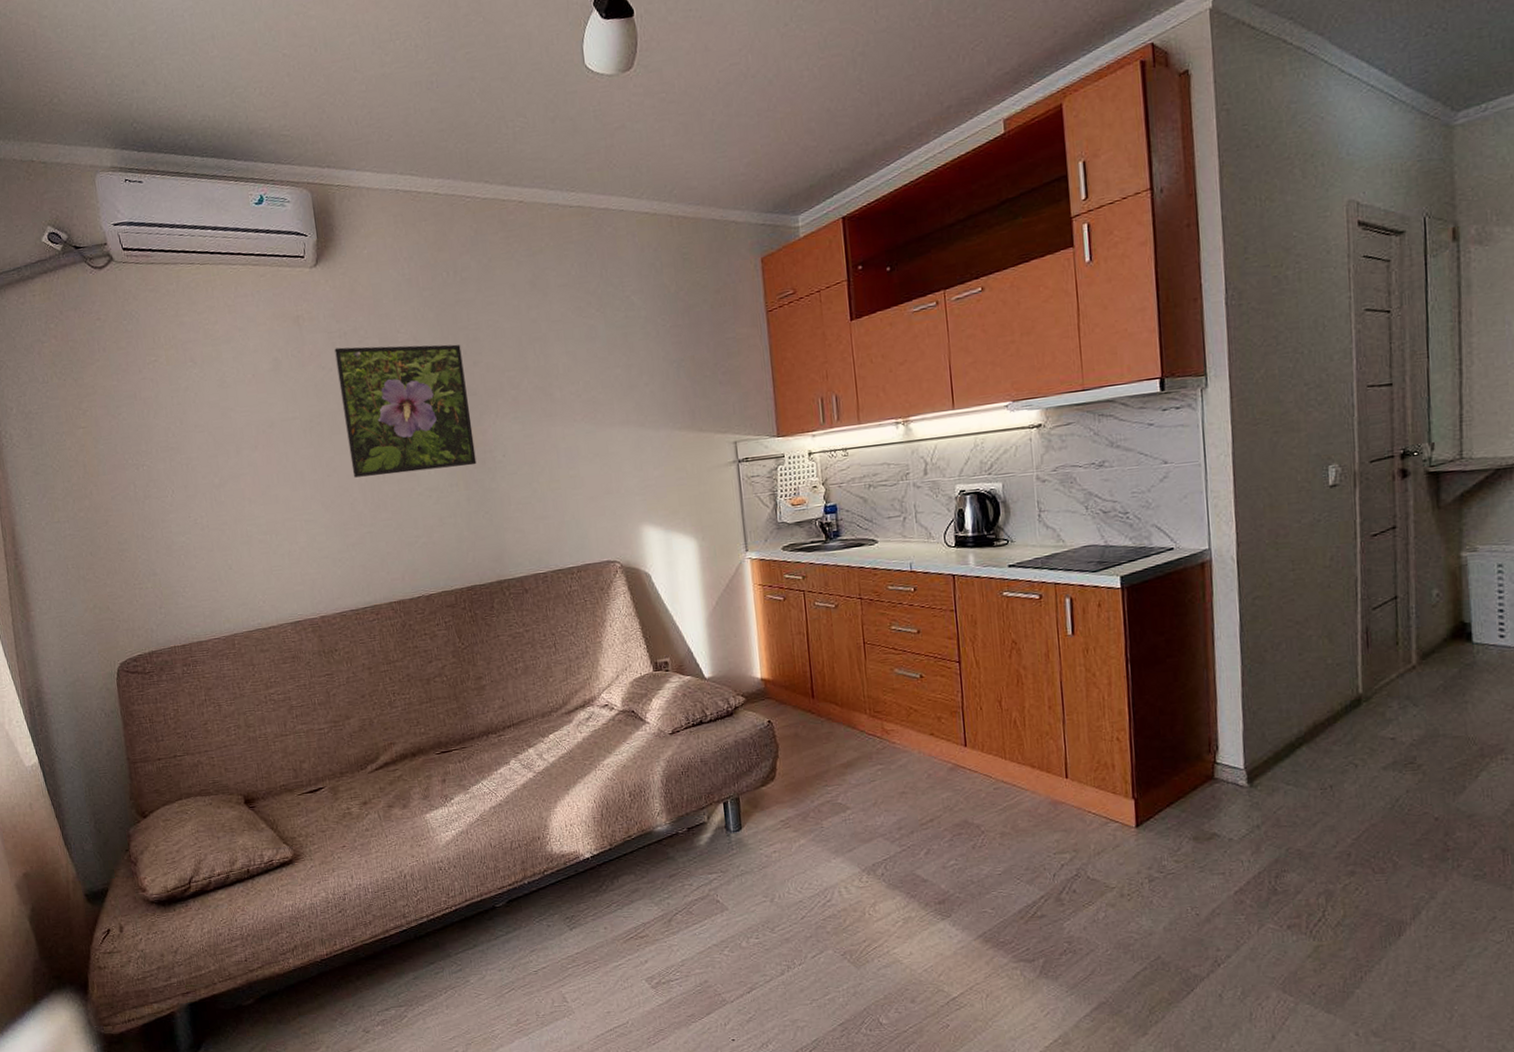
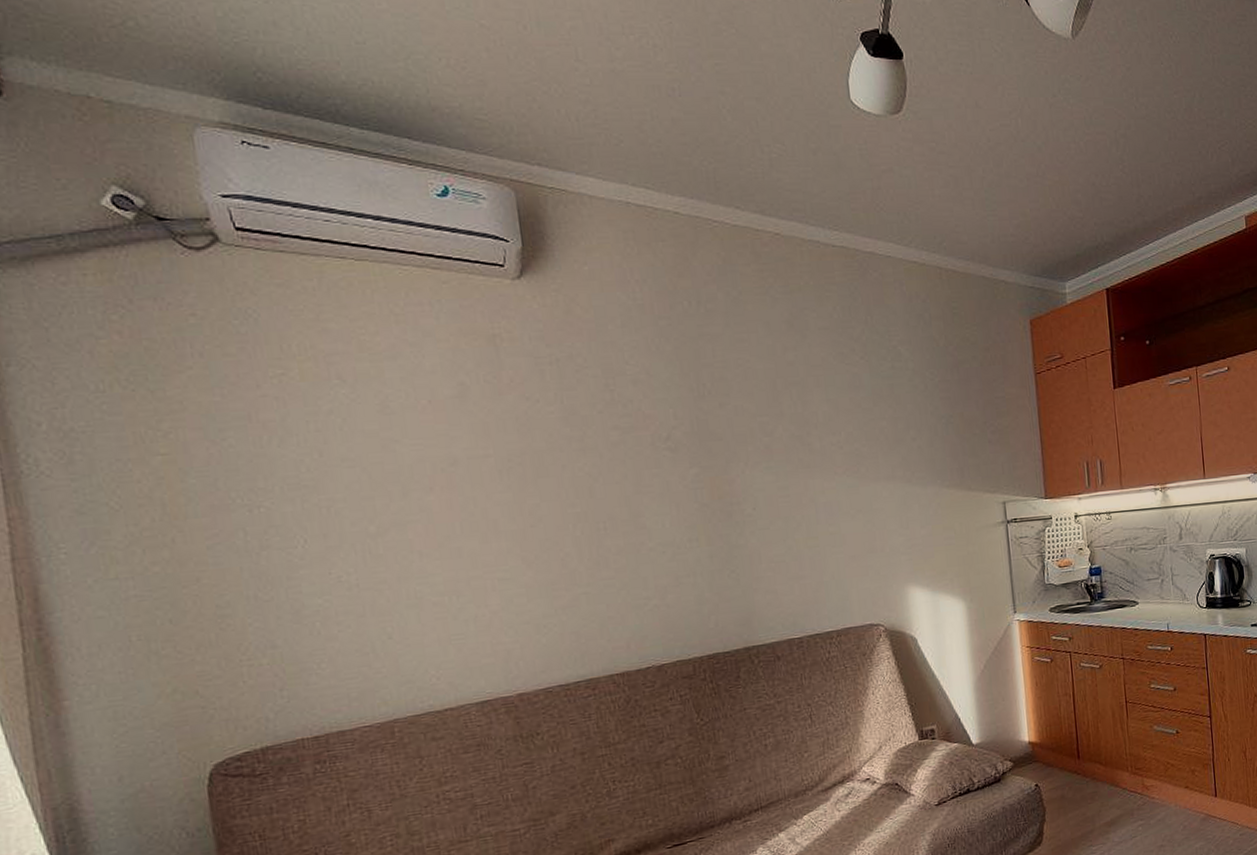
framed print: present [334,344,477,478] -> none [542,376,722,529]

